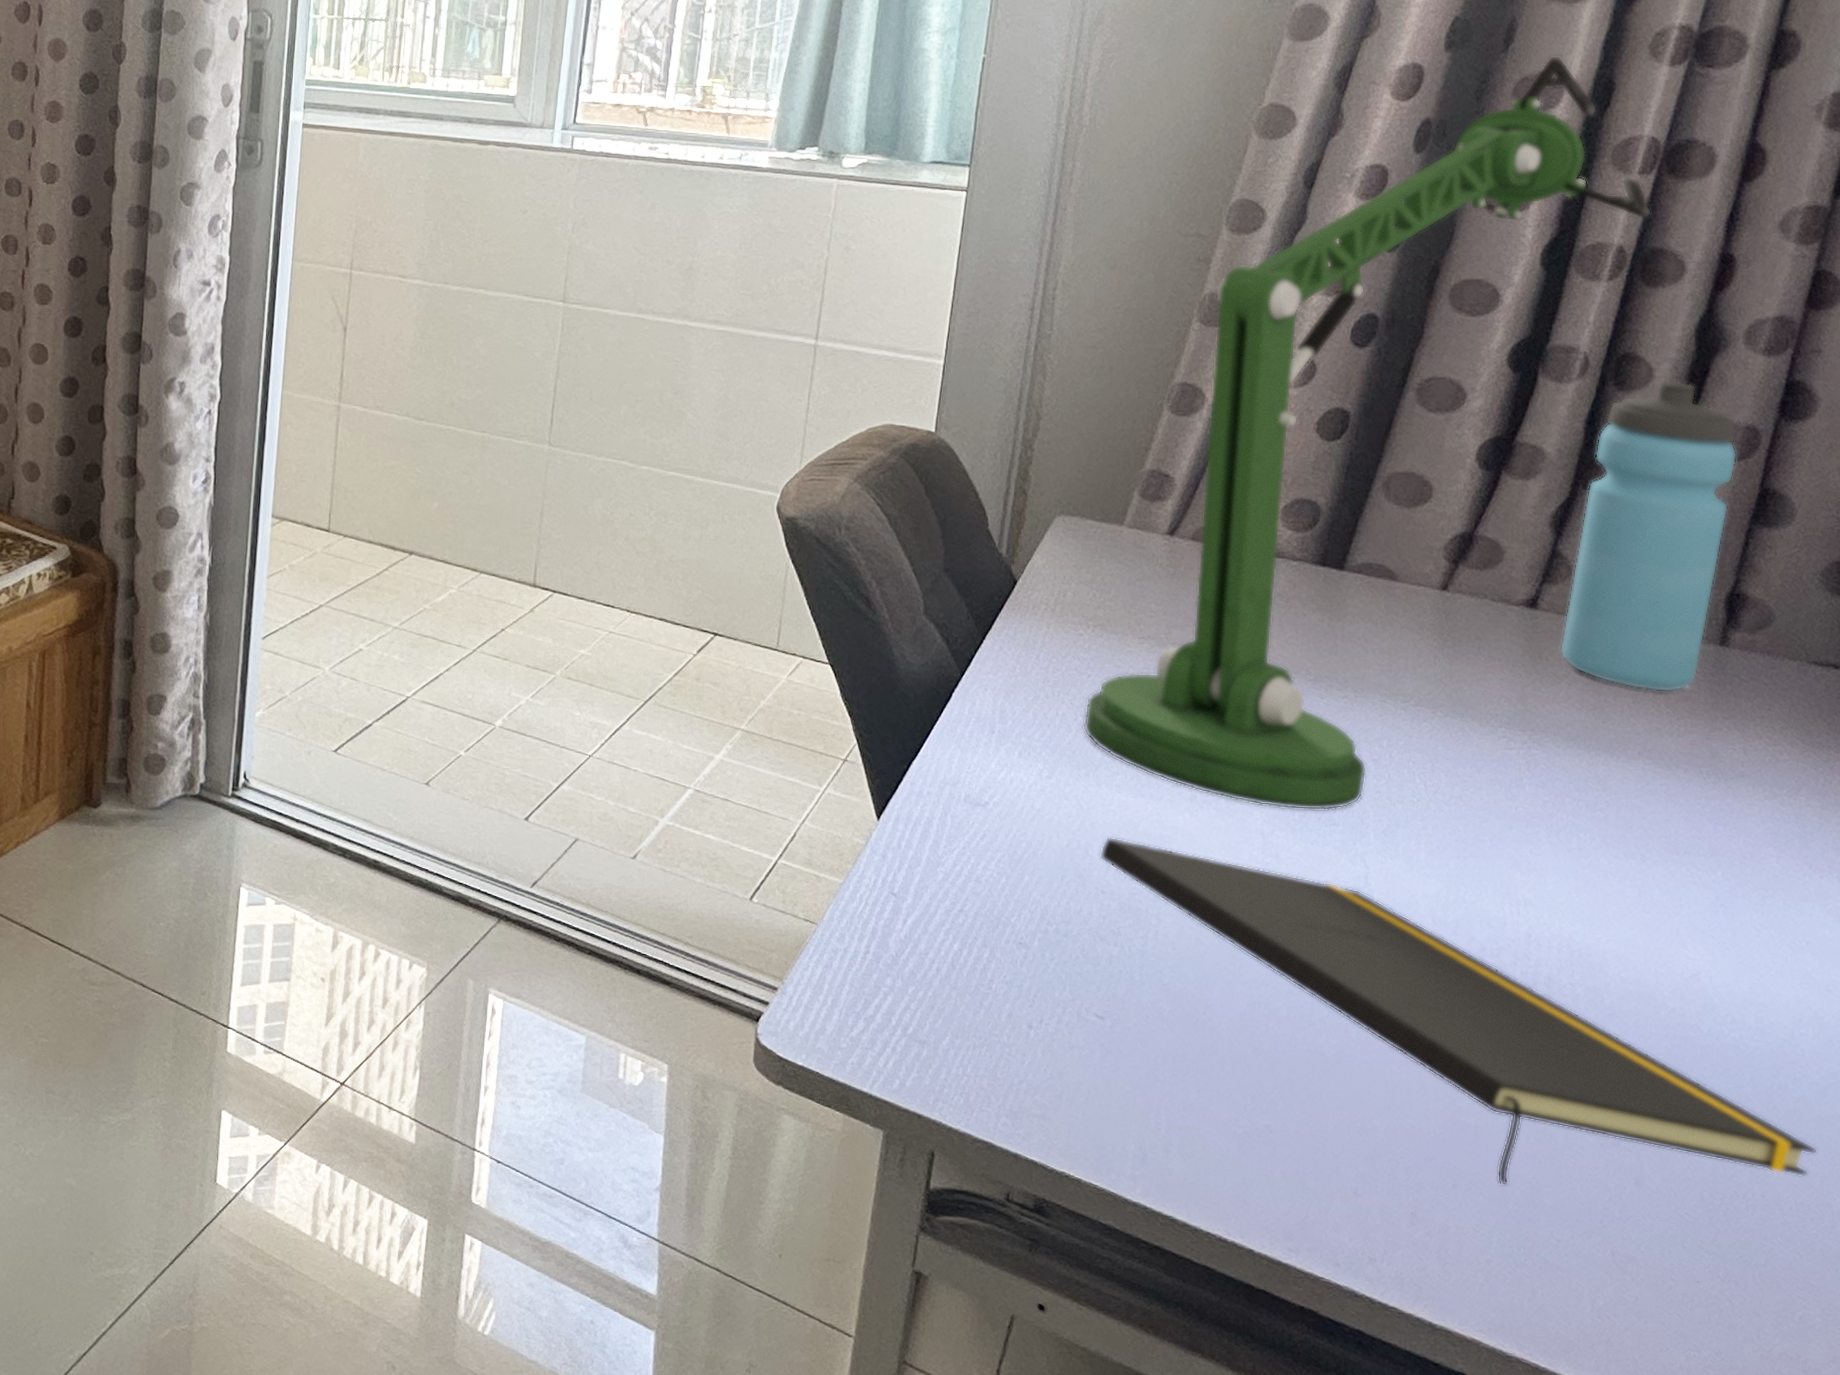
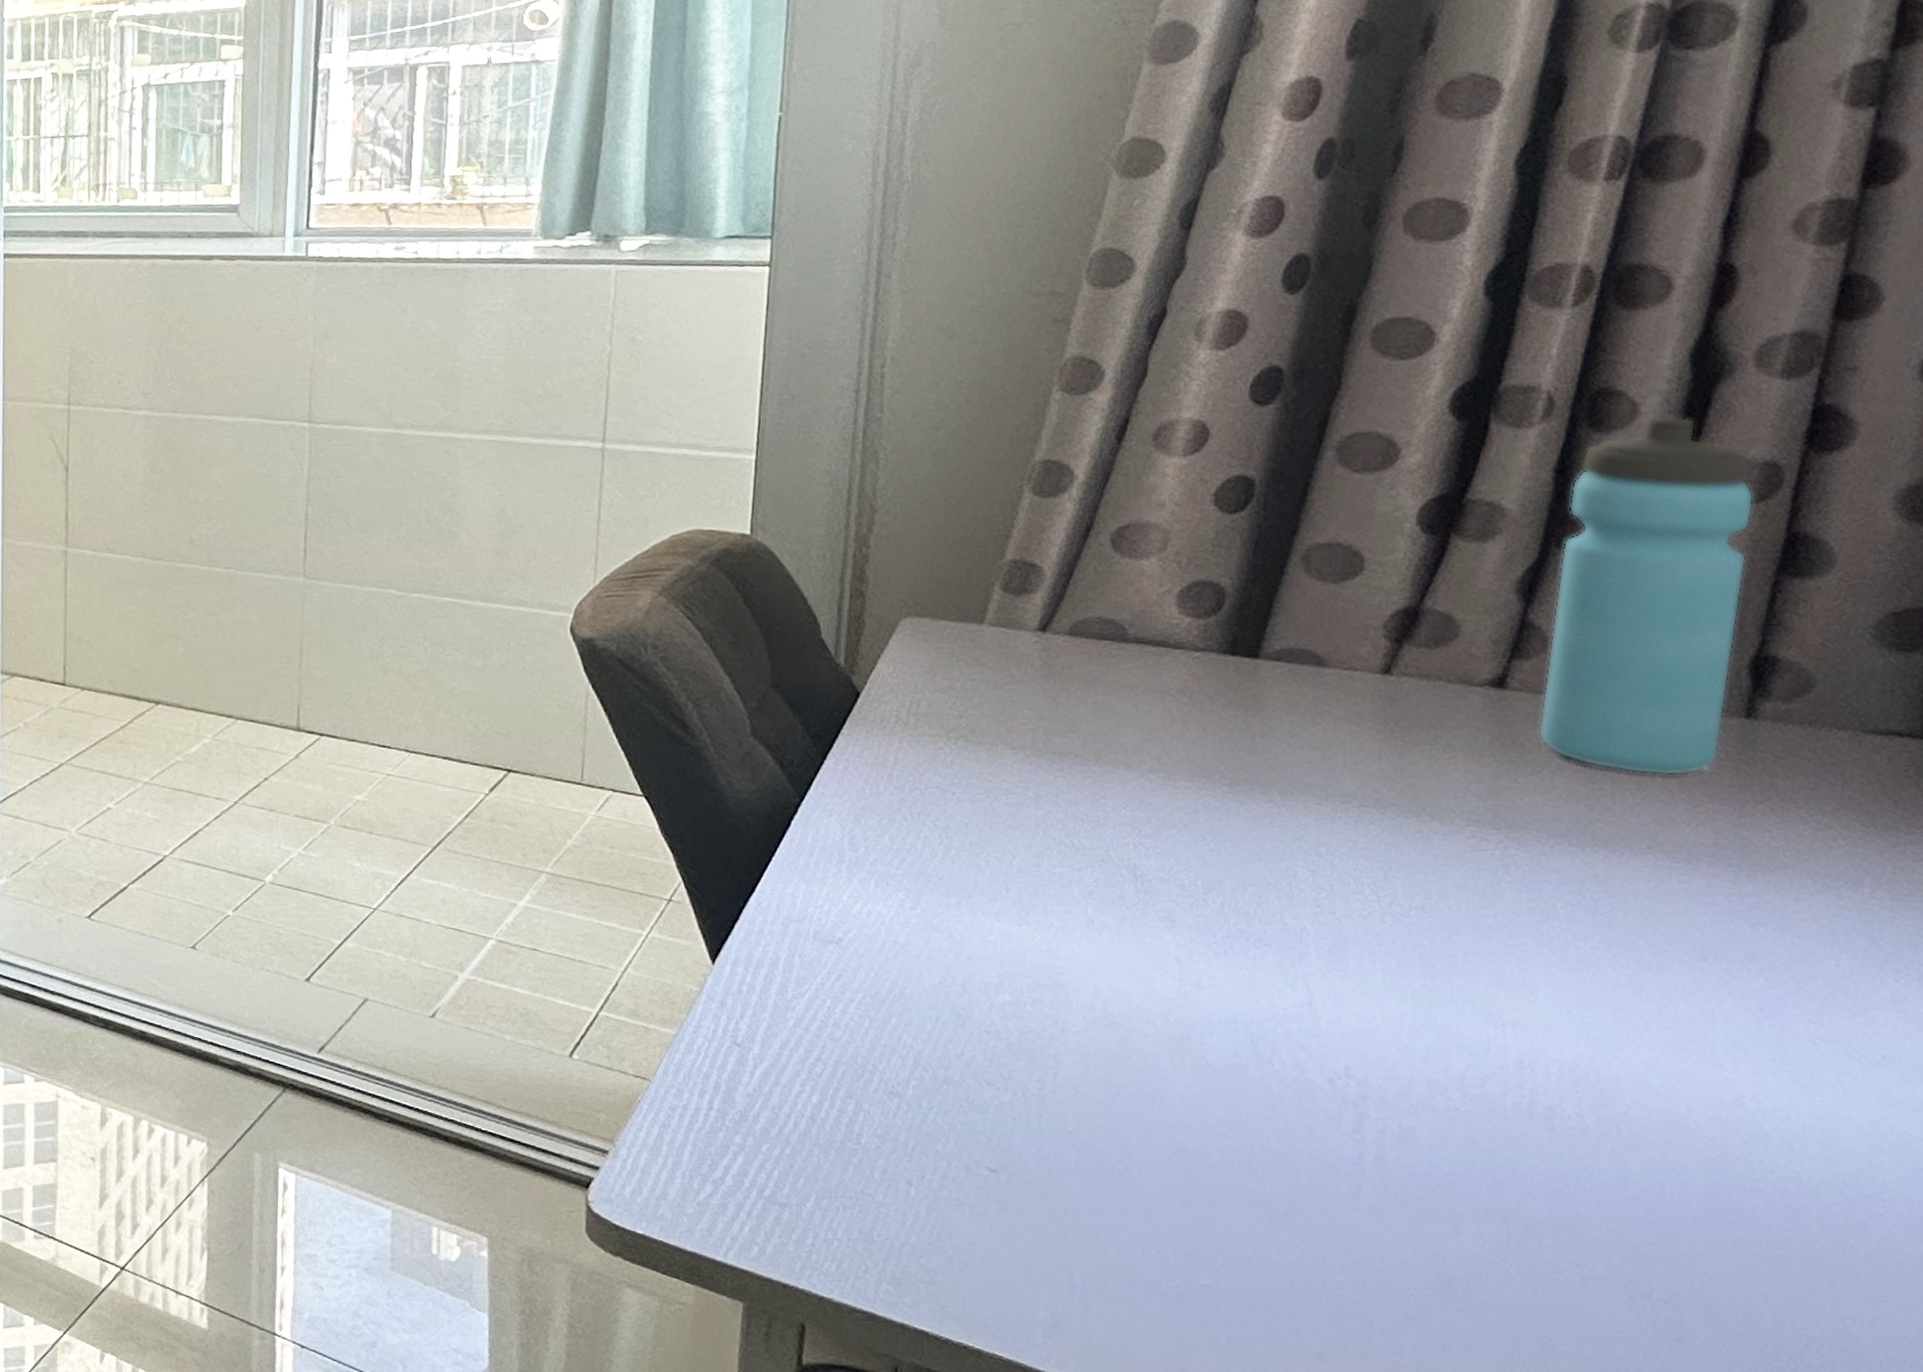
desk lamp: present [1083,55,1652,811] -> none [950,52,1625,931]
notepad: present [1099,837,1817,1186] -> none [979,970,1911,1346]

